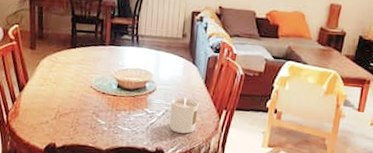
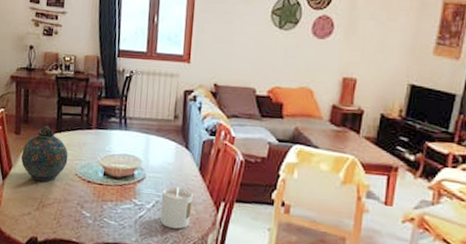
snuff bottle: none [37,41,83,94] -> present [21,125,68,182]

